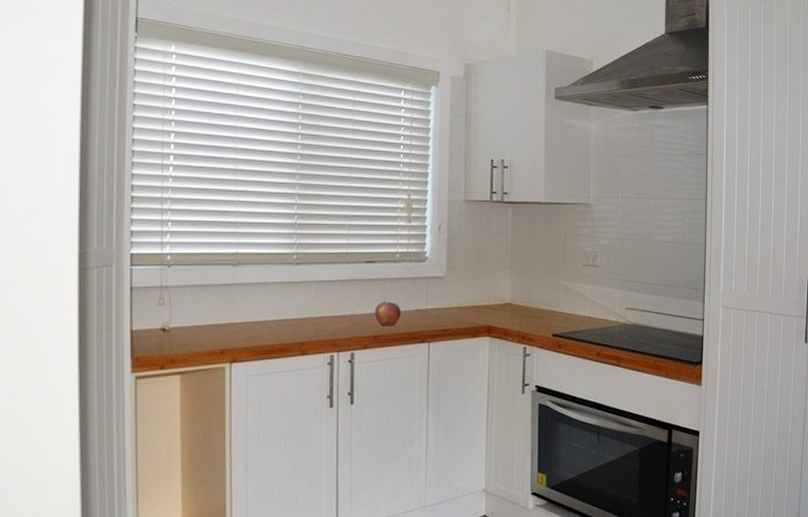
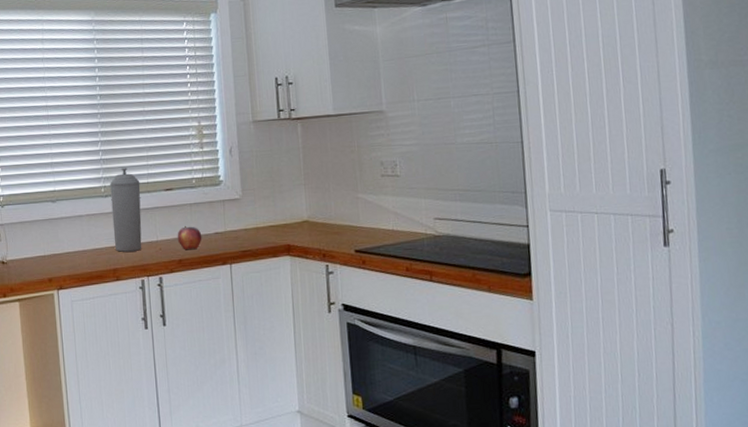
canister: none [303,235,339,325] -> present [110,167,142,252]

